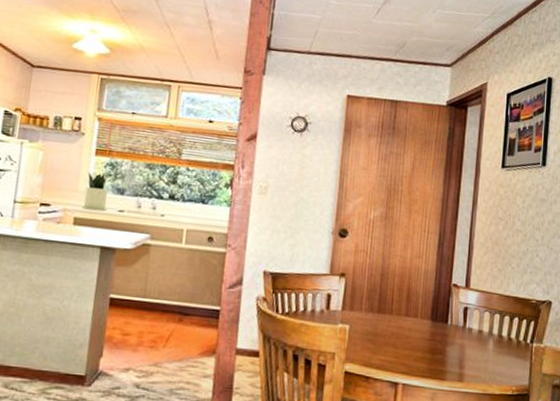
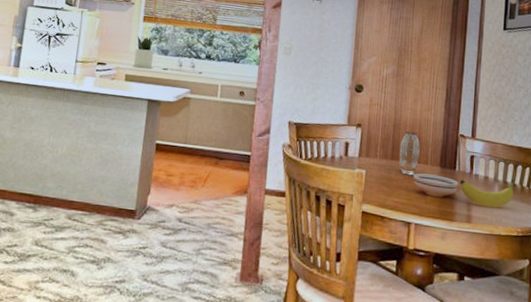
vase: none [386,280,410,331] -> present [399,130,420,176]
bowl: none [401,327,451,354] -> present [413,173,459,197]
fruit: none [452,332,511,365] -> present [460,179,515,208]

